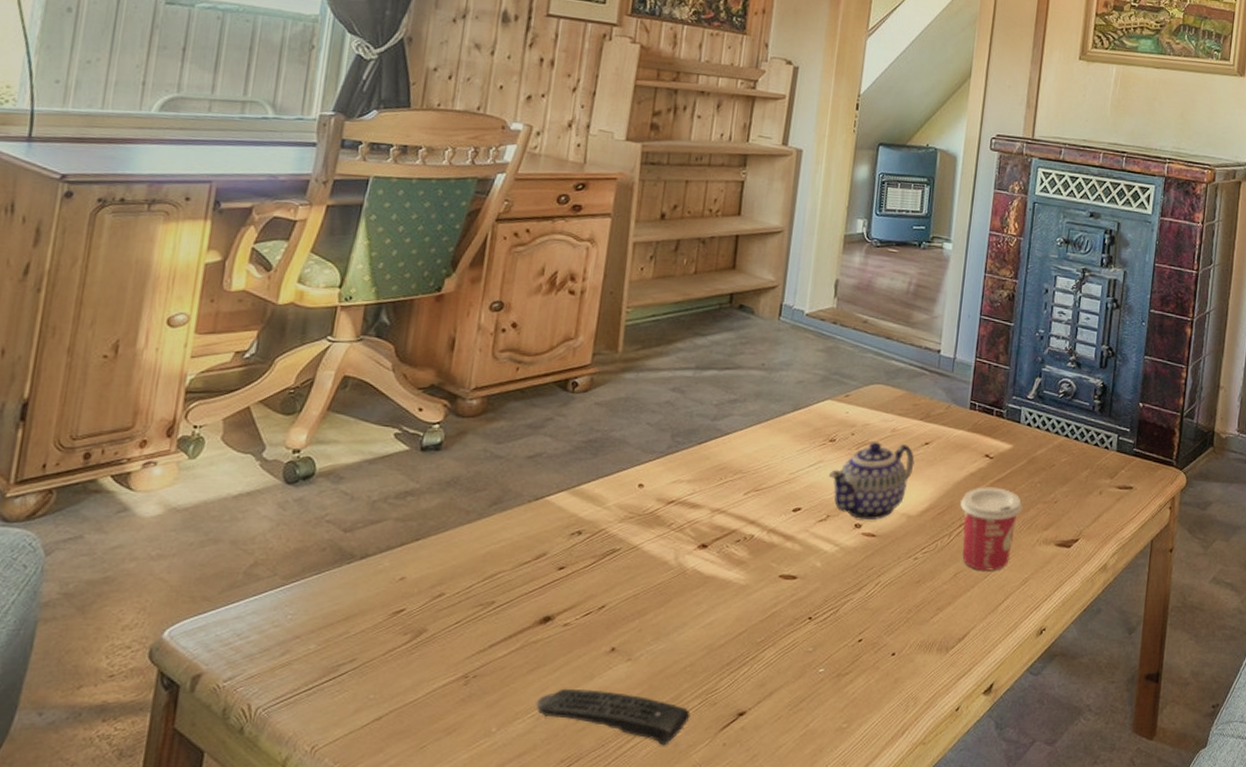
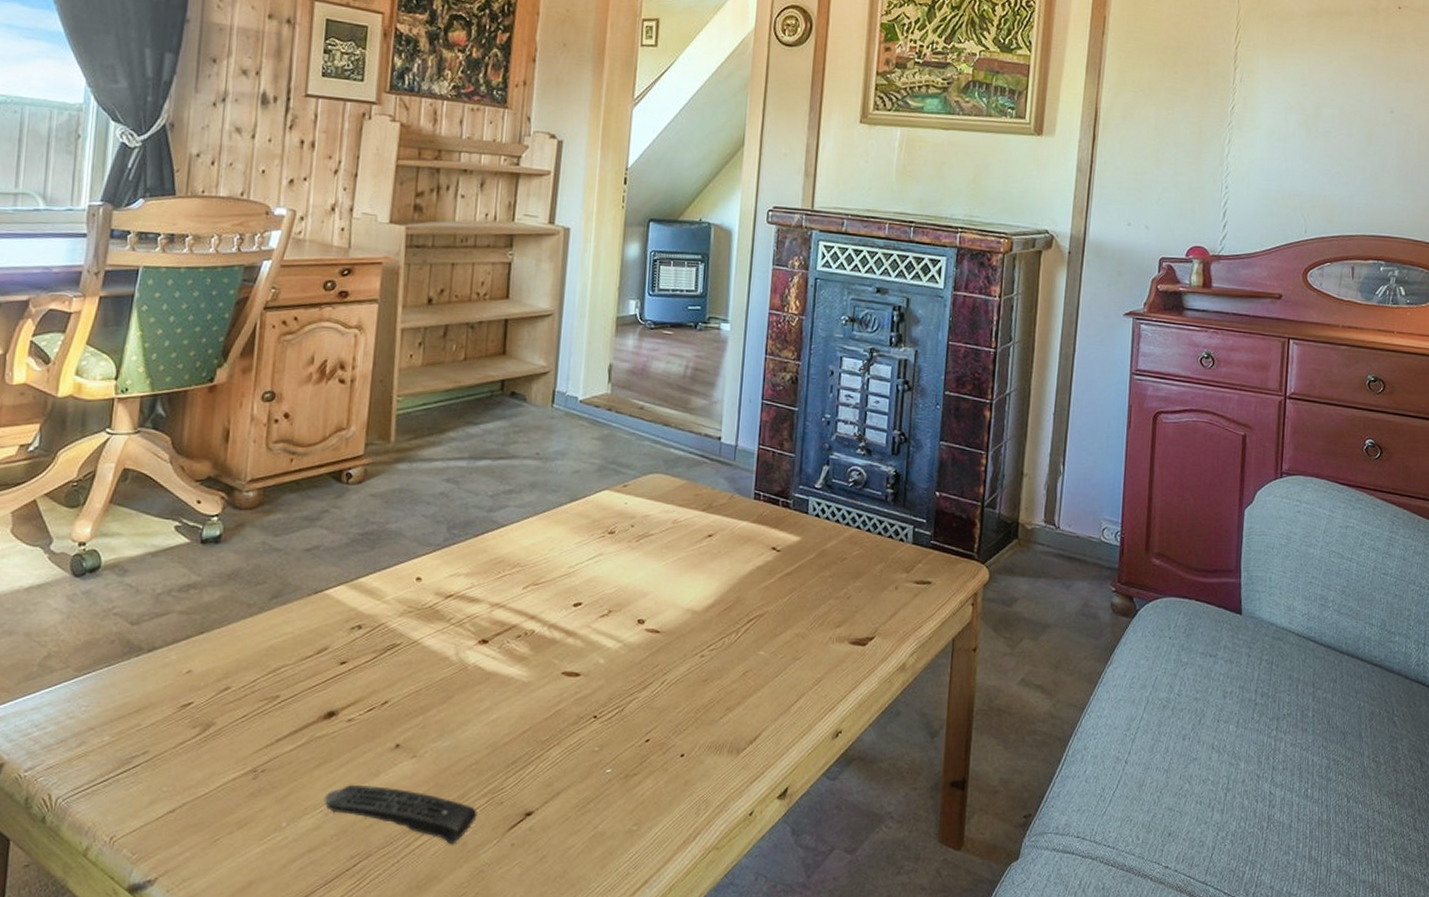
teapot: present [829,442,915,521] -> none [610,534,698,616]
cup: present [960,487,1023,571] -> none [747,581,813,670]

